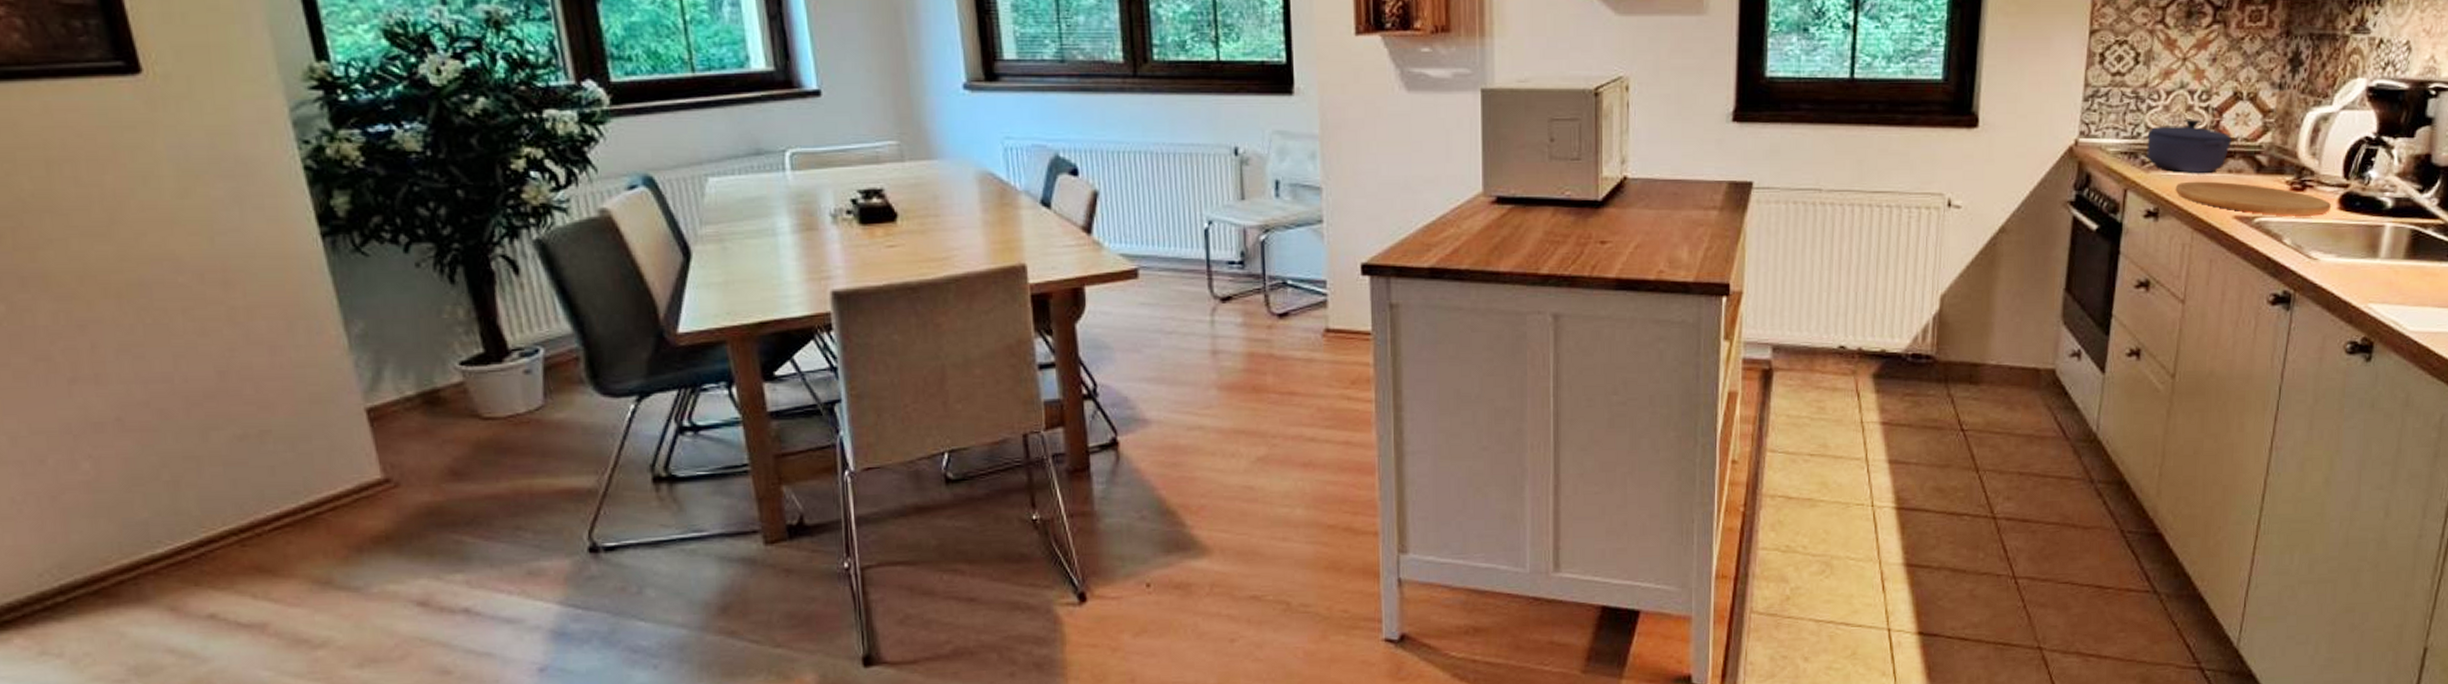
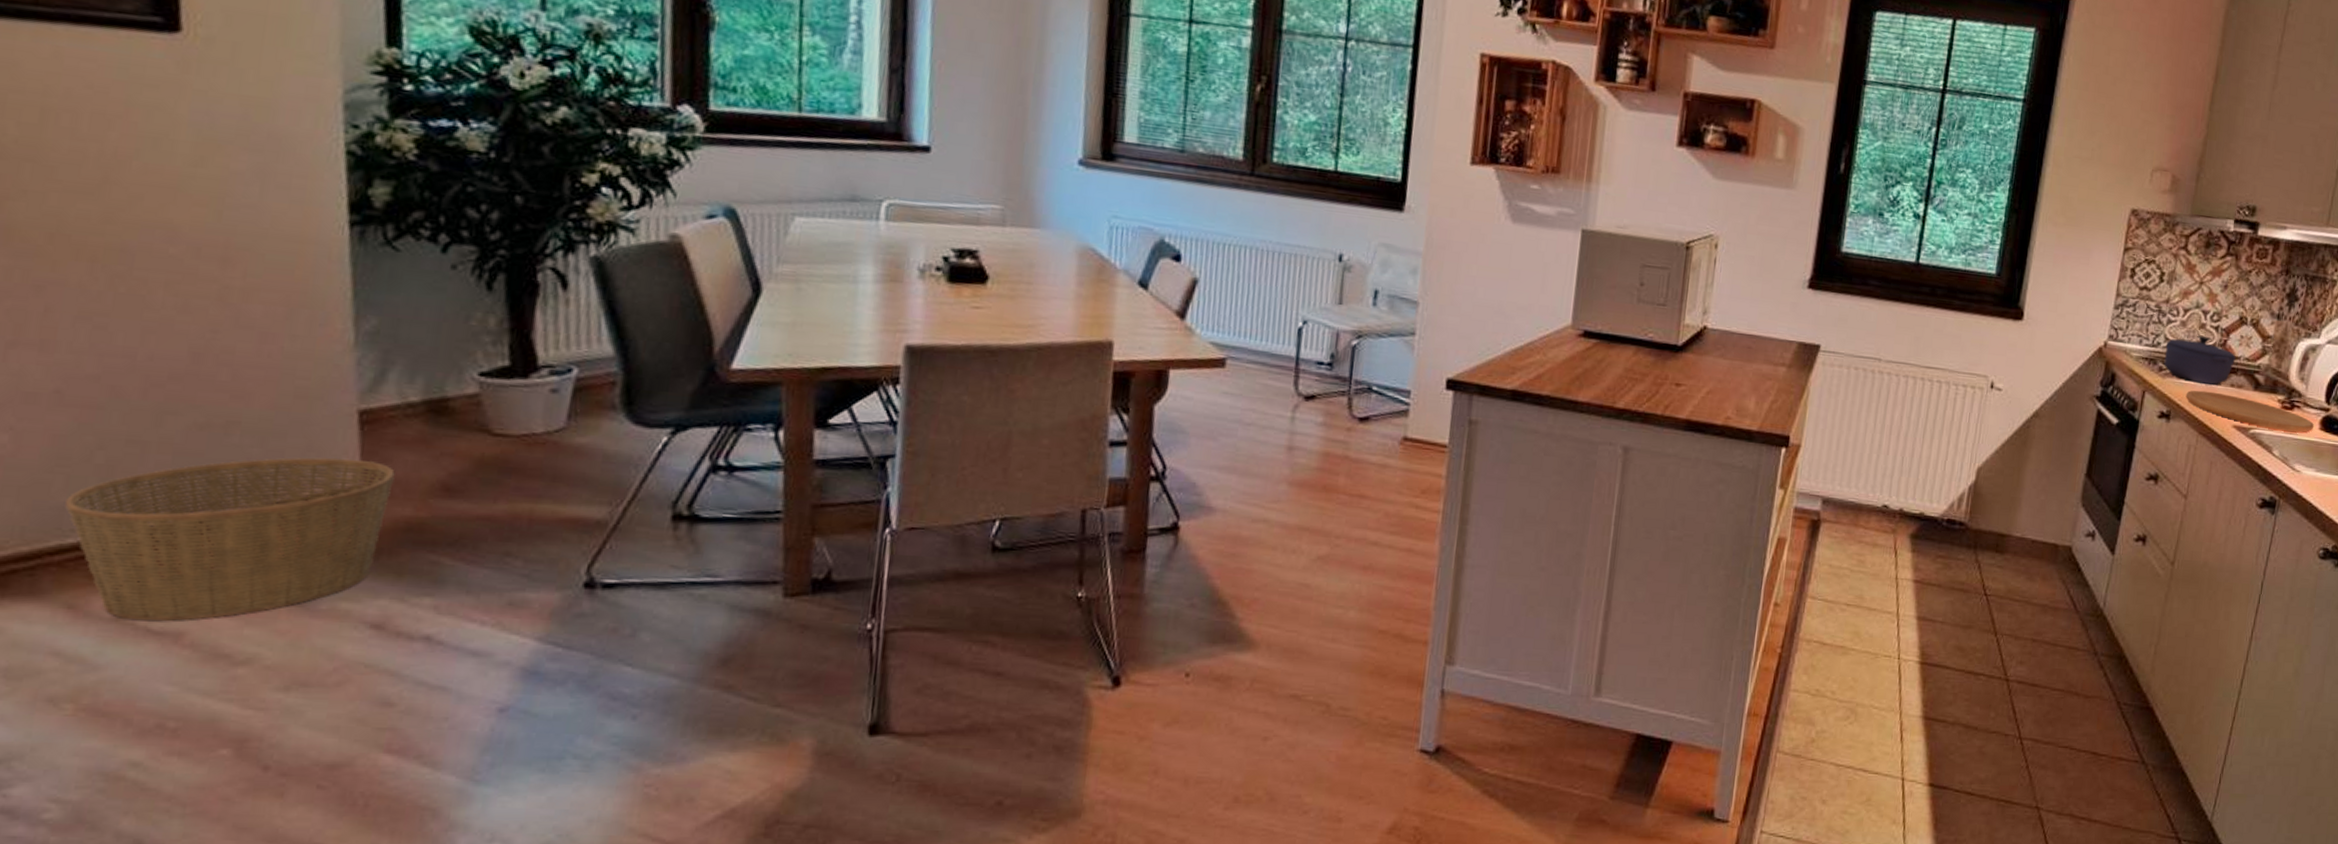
basket: none [148,454,409,616] -> present [65,457,395,622]

